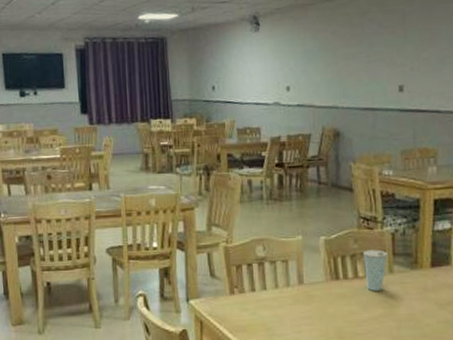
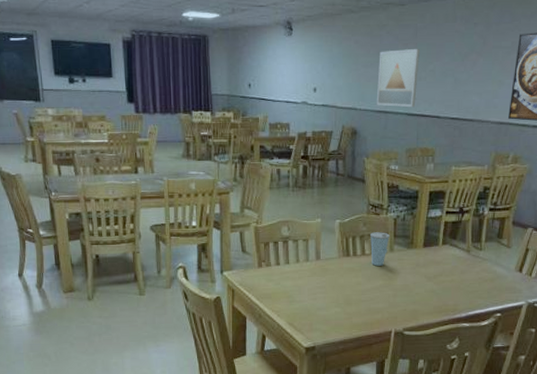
wall art: none [361,34,410,103] -> present [376,48,420,108]

